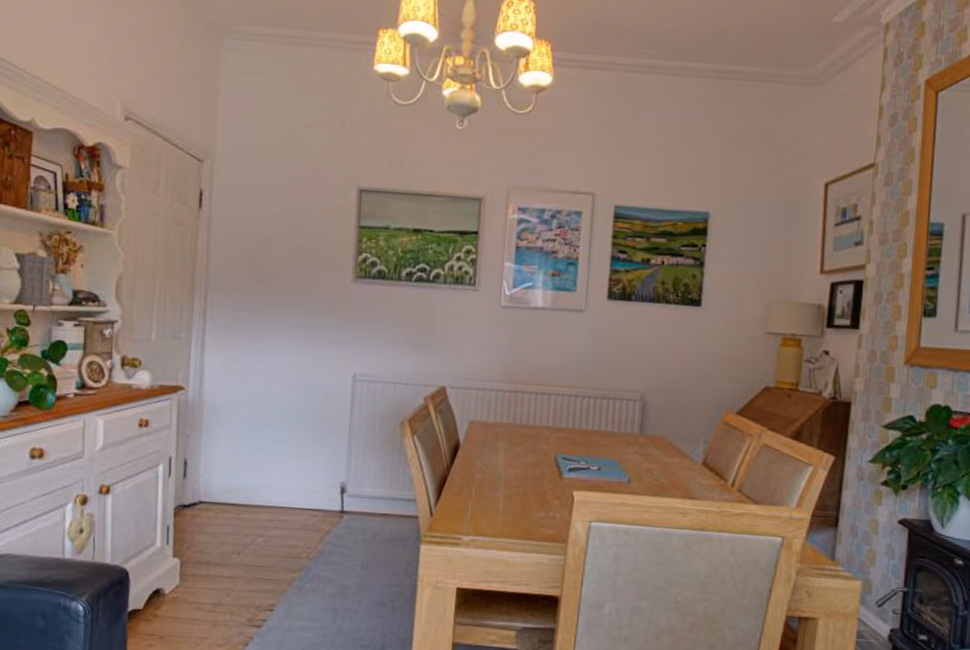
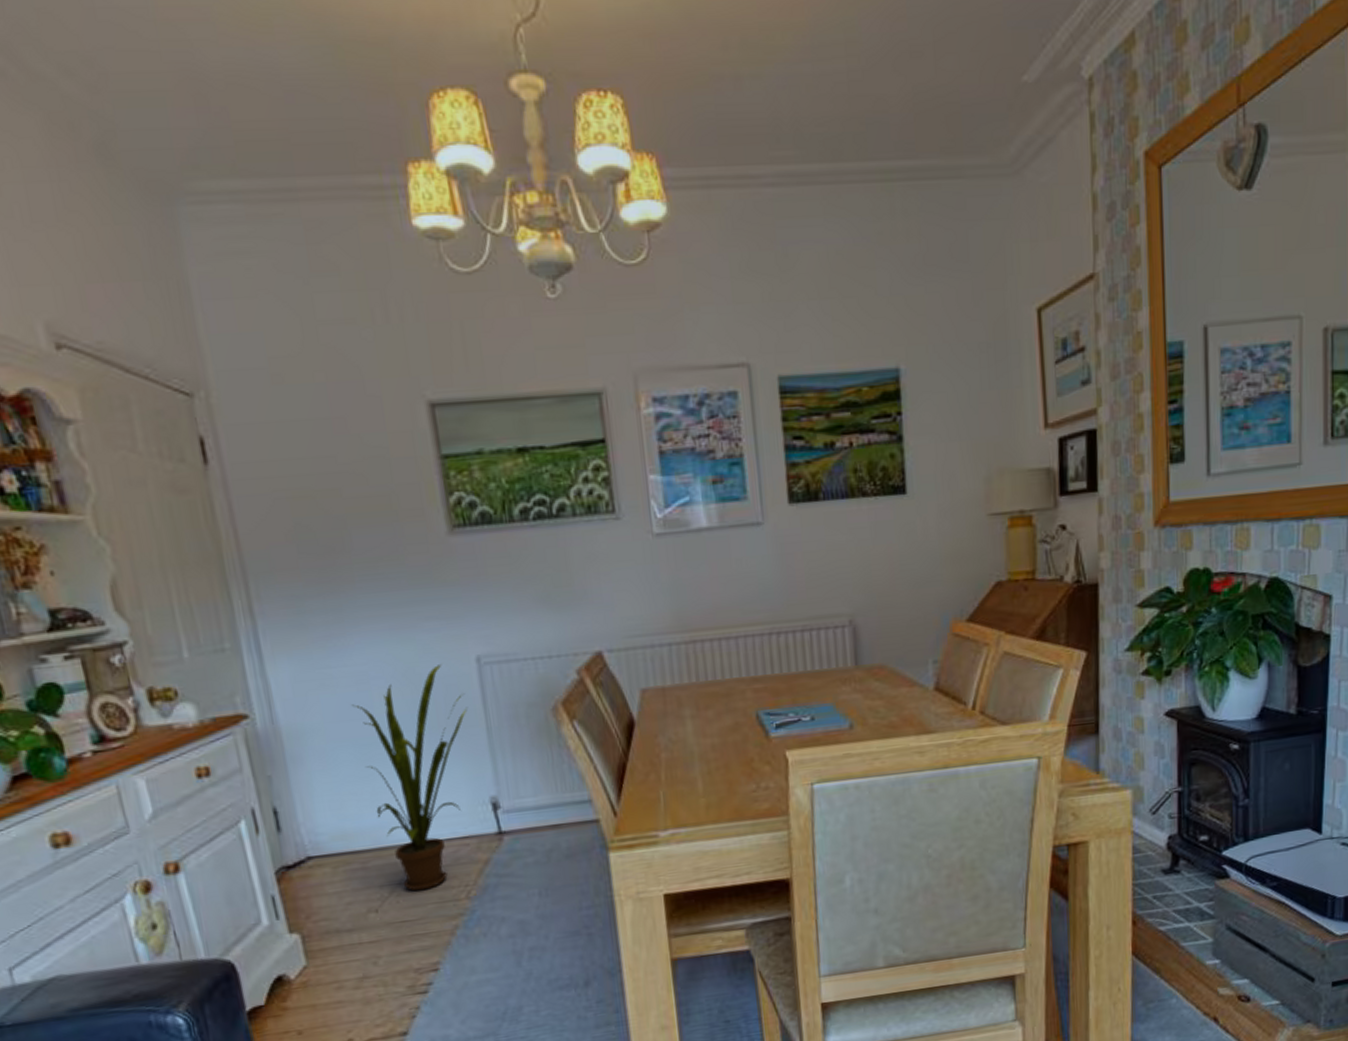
house plant: none [256,375,339,545] -> present [352,664,468,891]

